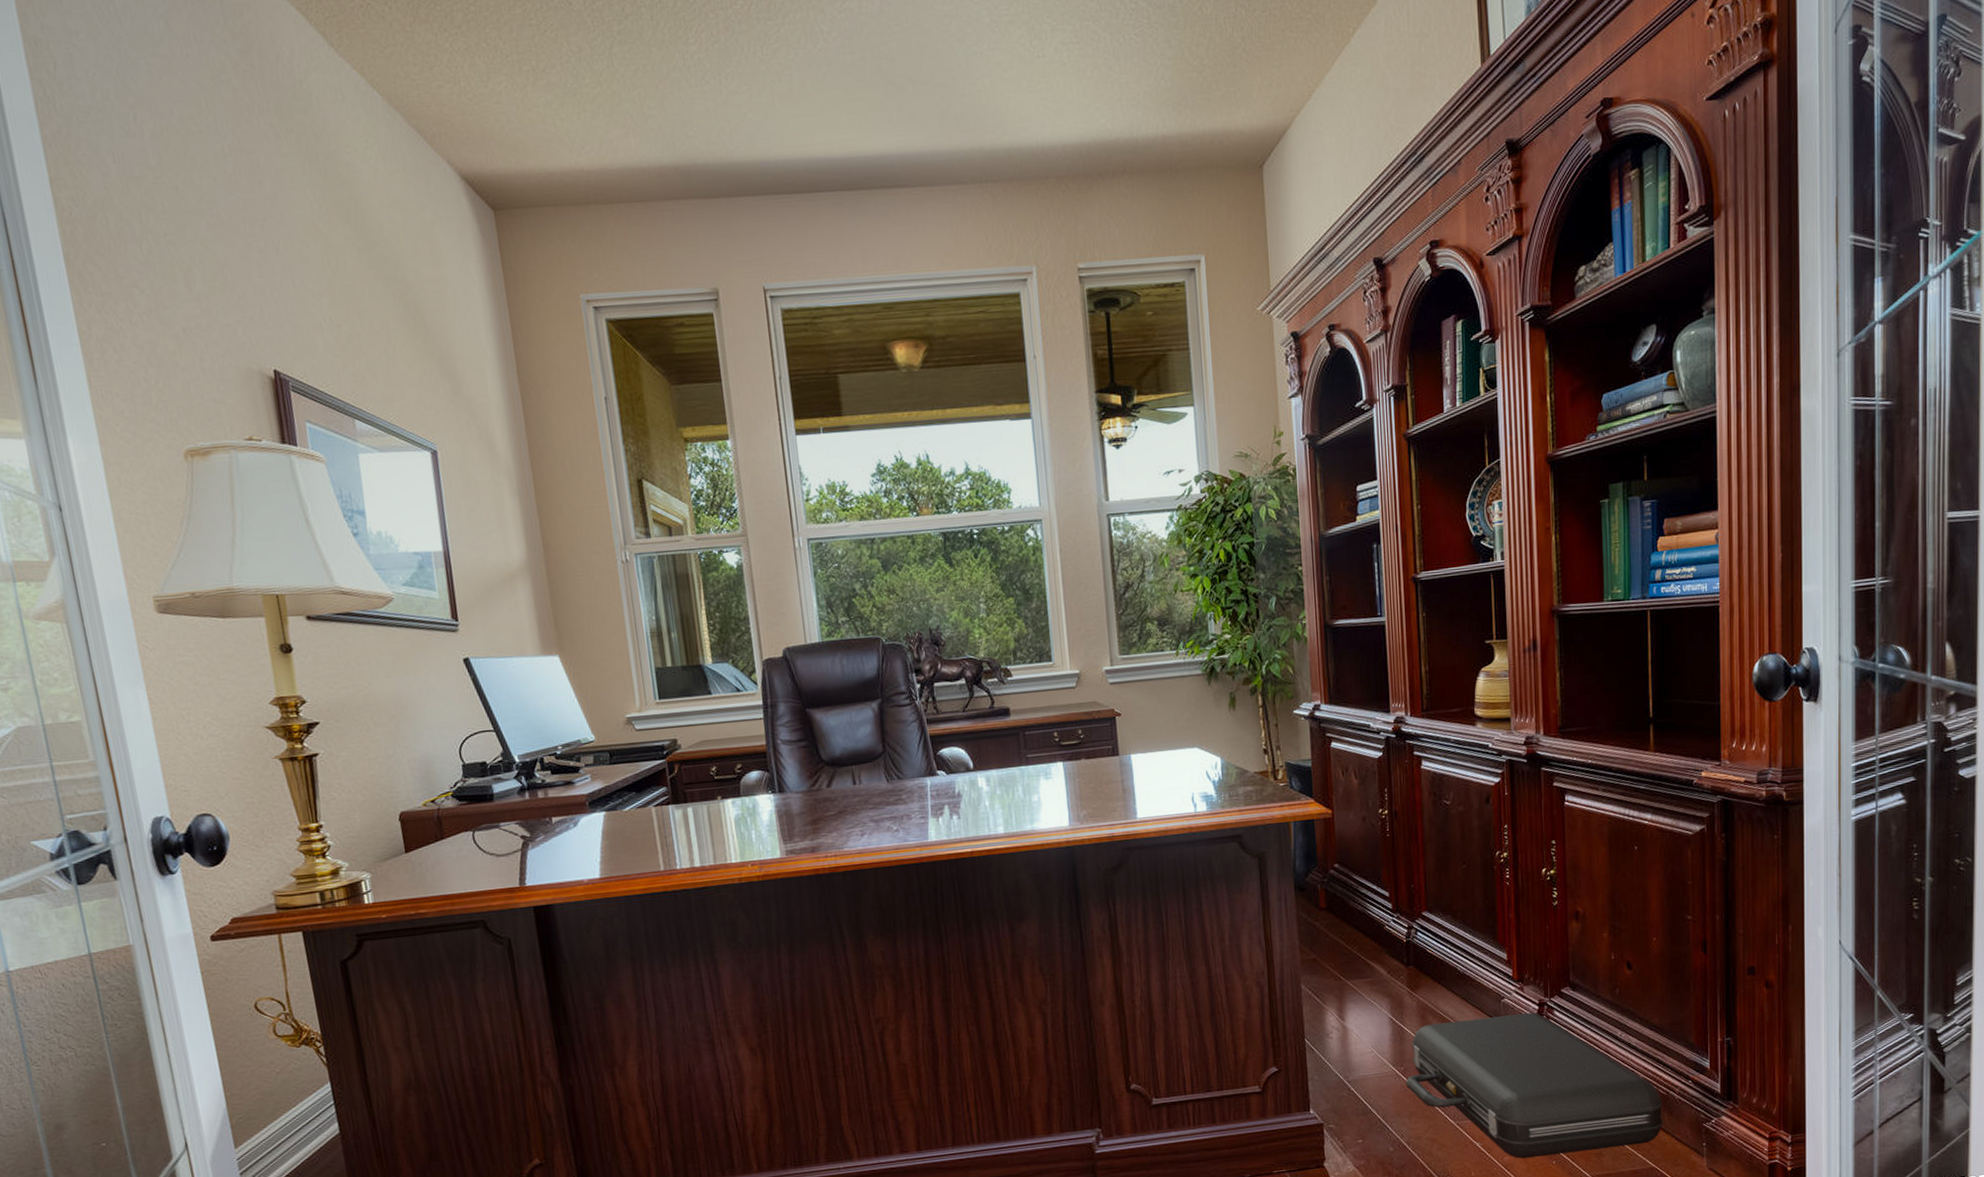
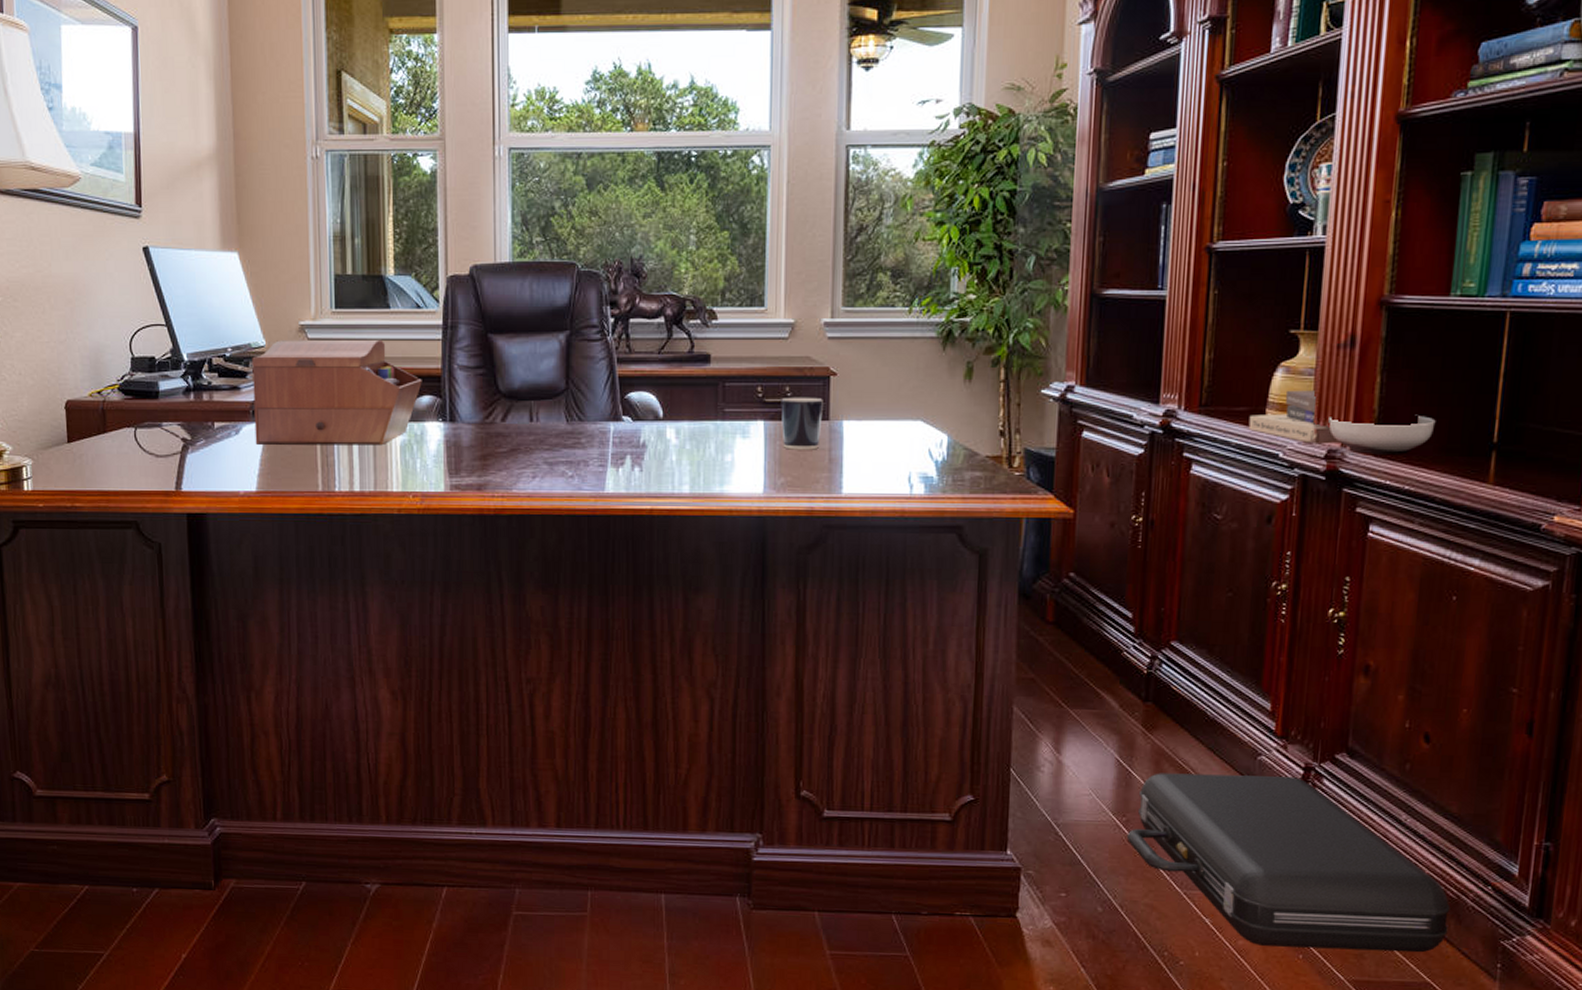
sewing box: none [583,723,749,835] -> present [252,339,422,446]
mug: none [1075,736,1113,785] -> present [780,397,823,450]
books: none [1462,689,1536,734] -> present [1248,390,1341,444]
bowl: none [1524,701,1605,738] -> present [1328,416,1436,454]

